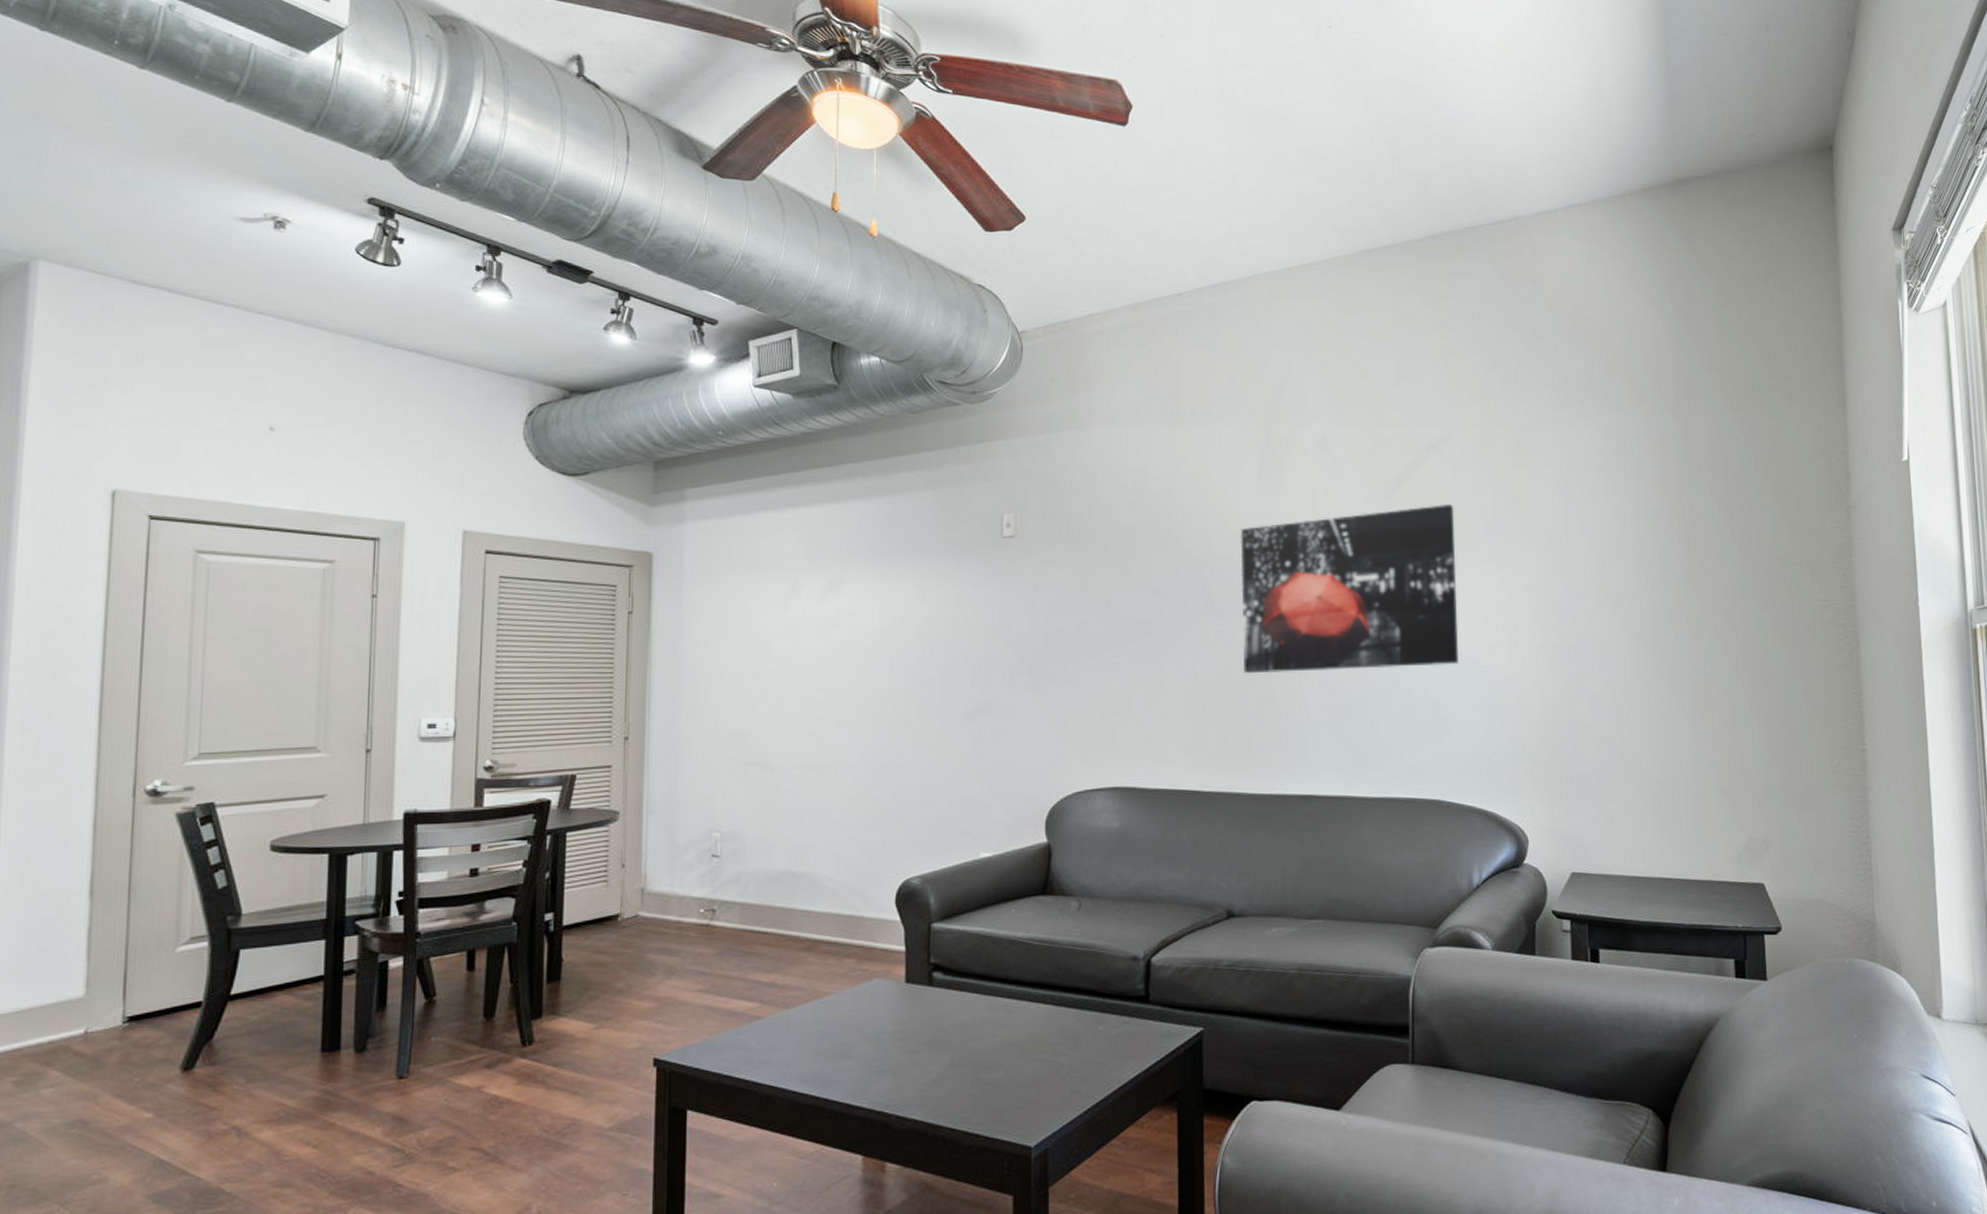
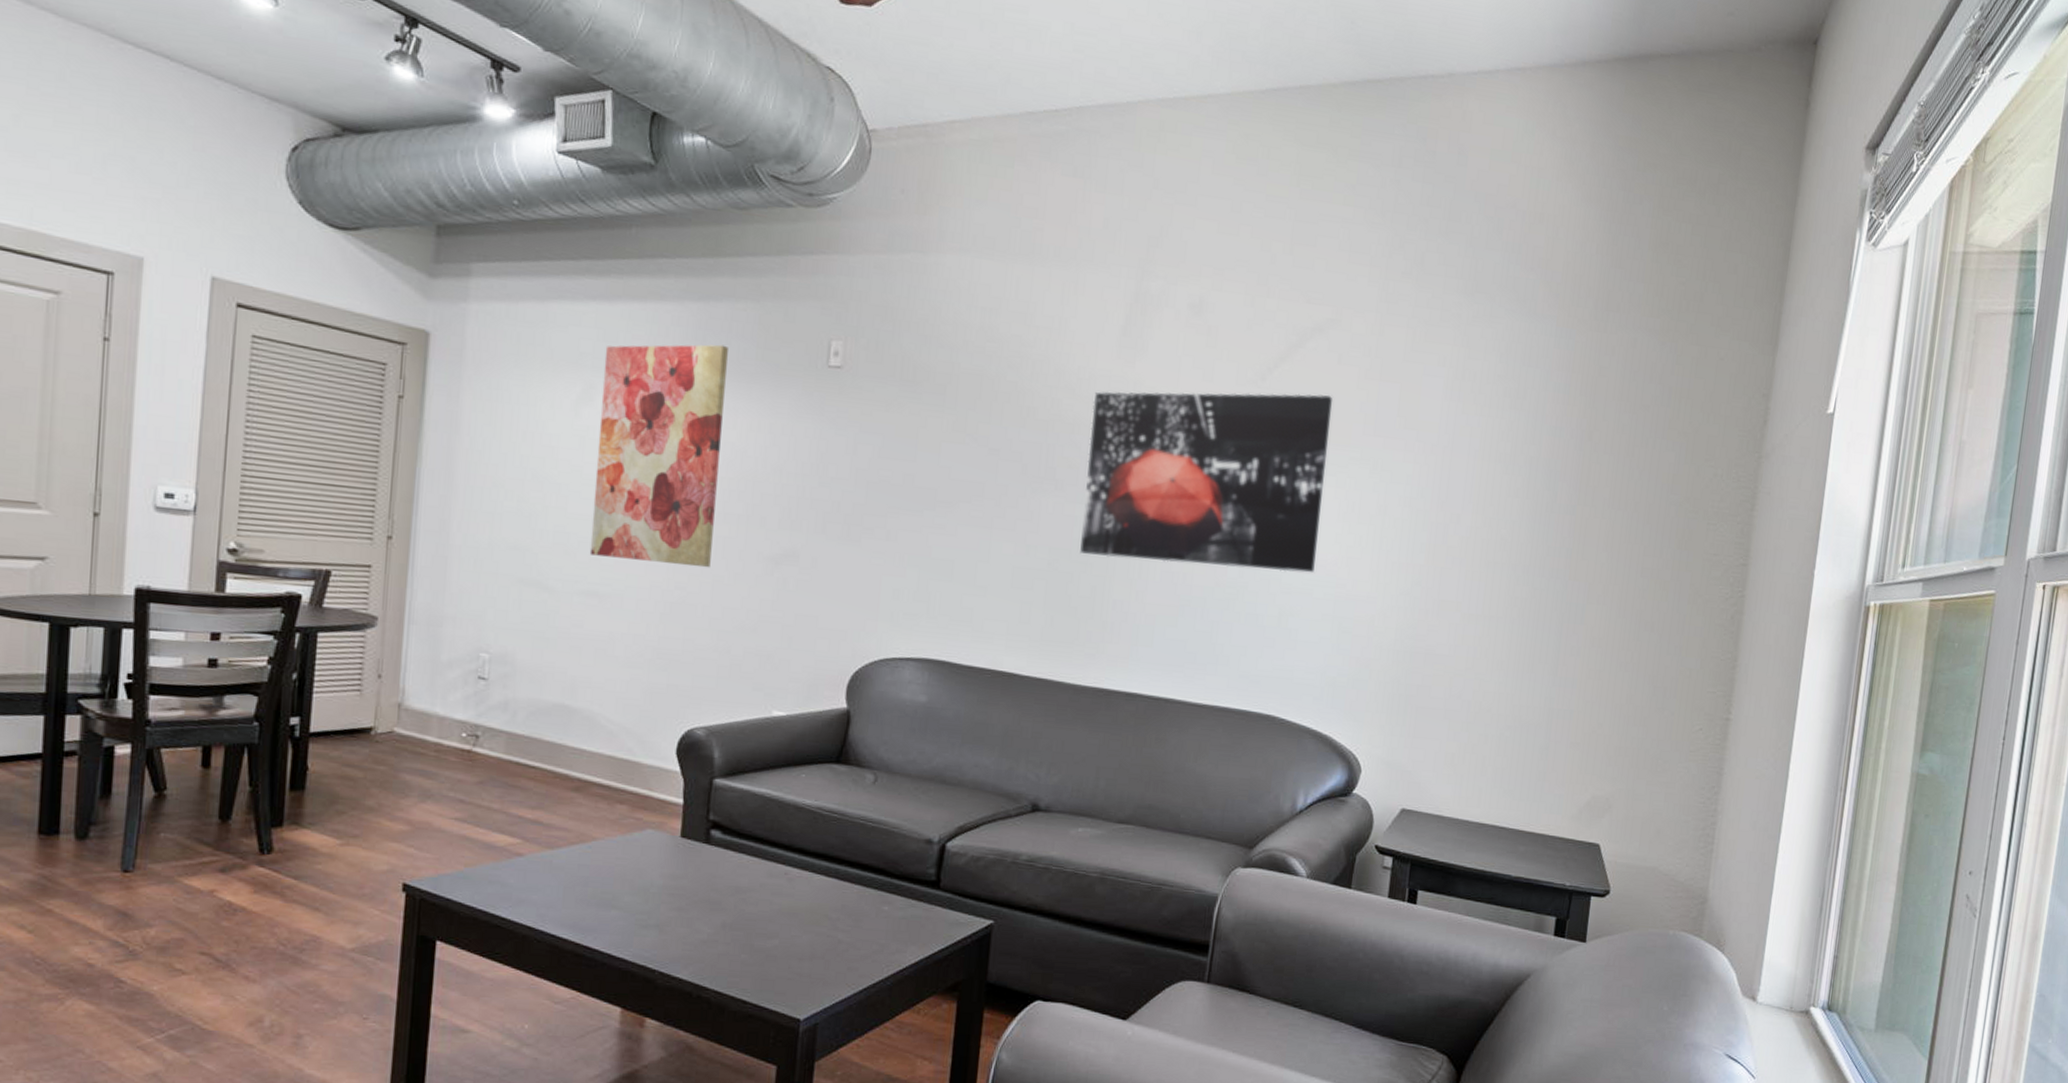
wall art: none [804,531,913,731] -> present [589,344,728,568]

